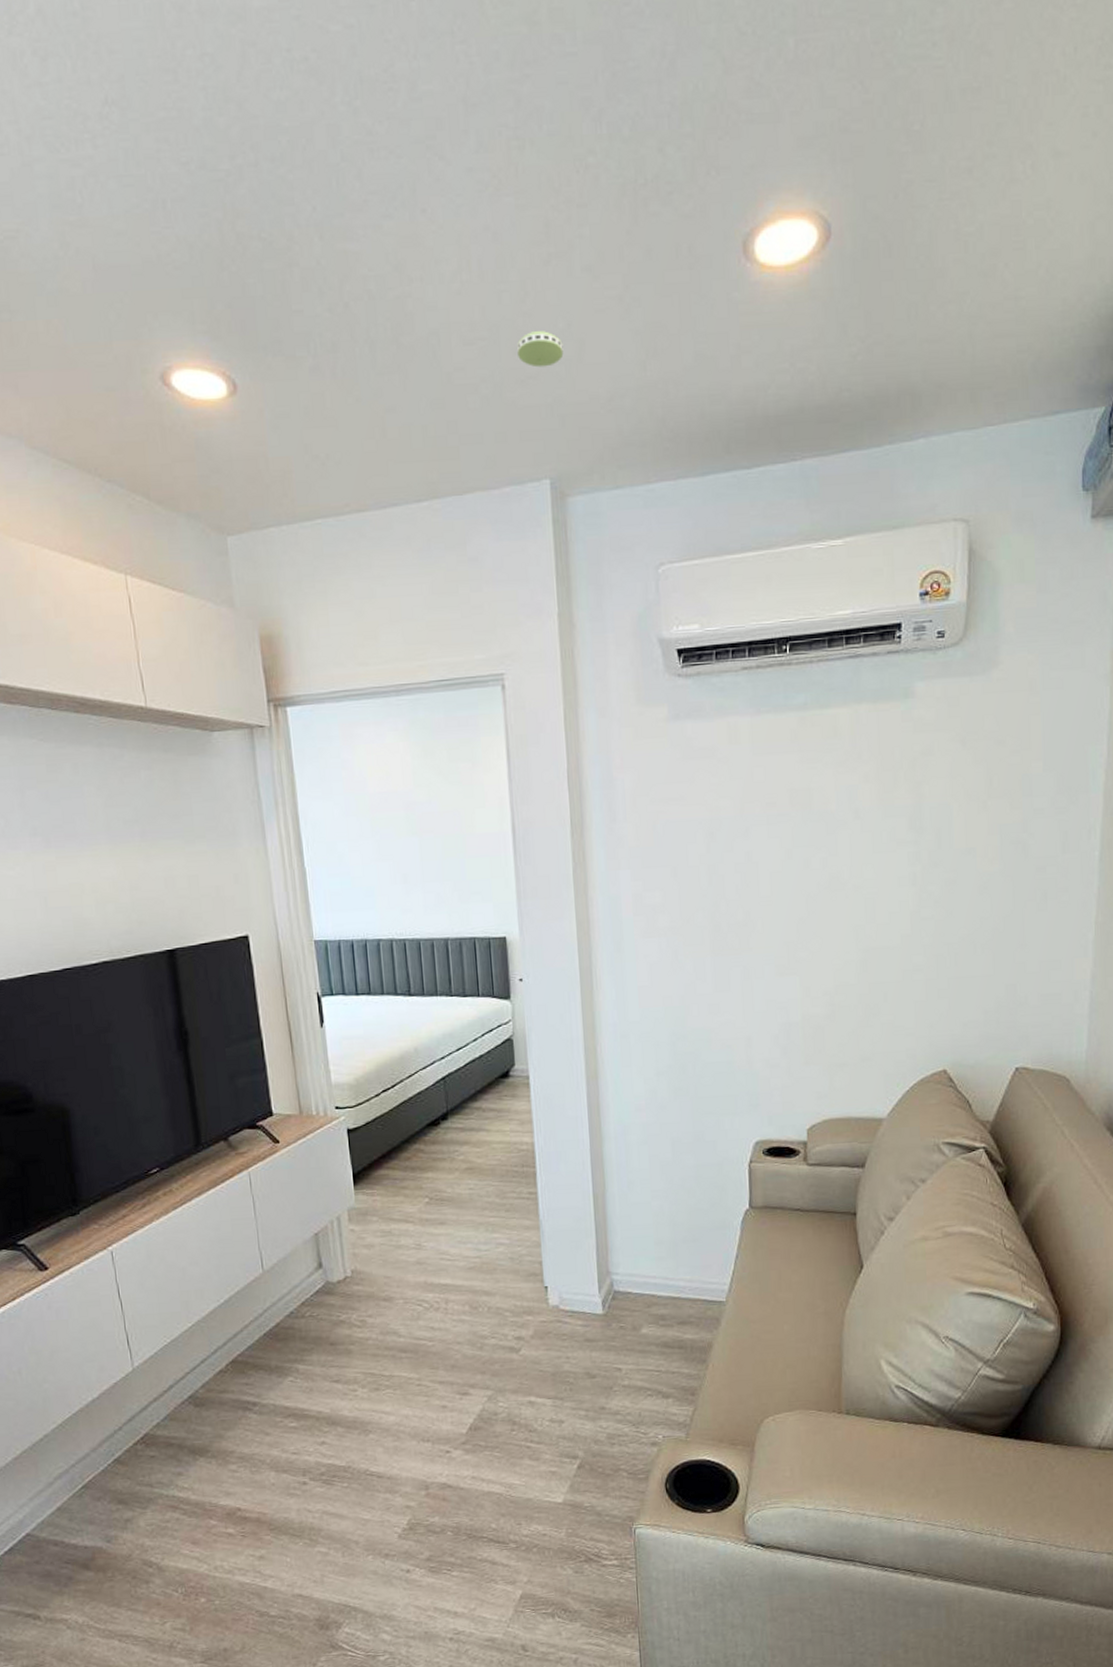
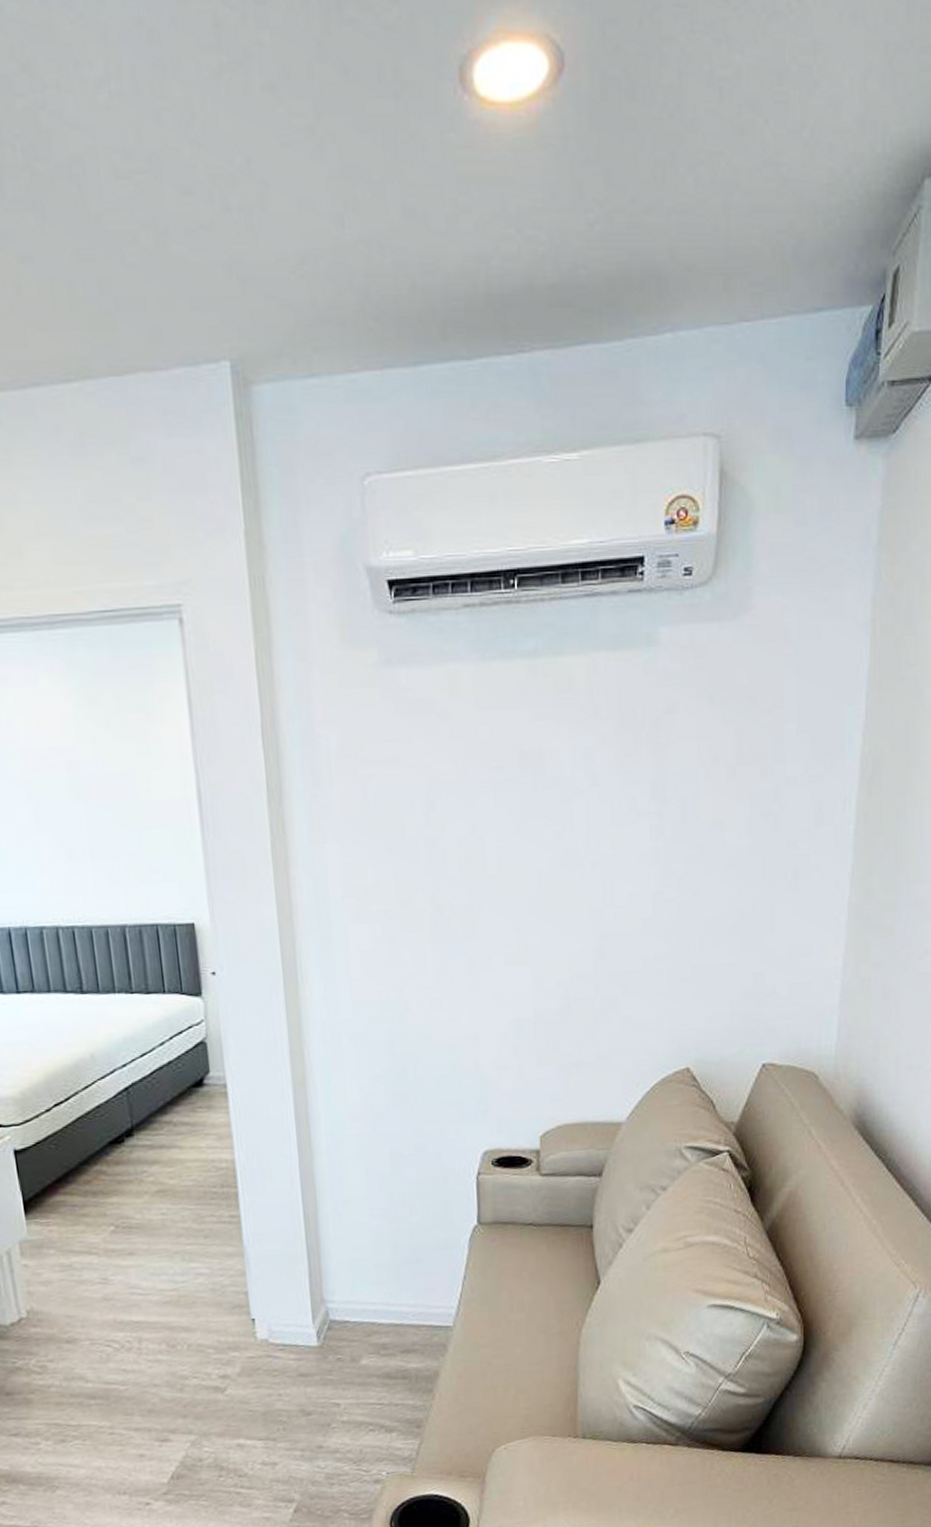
smoke detector: present [517,331,564,368] -> none [184,166,243,214]

